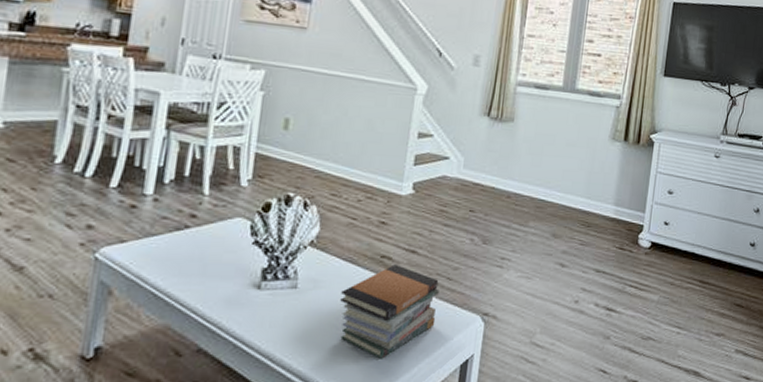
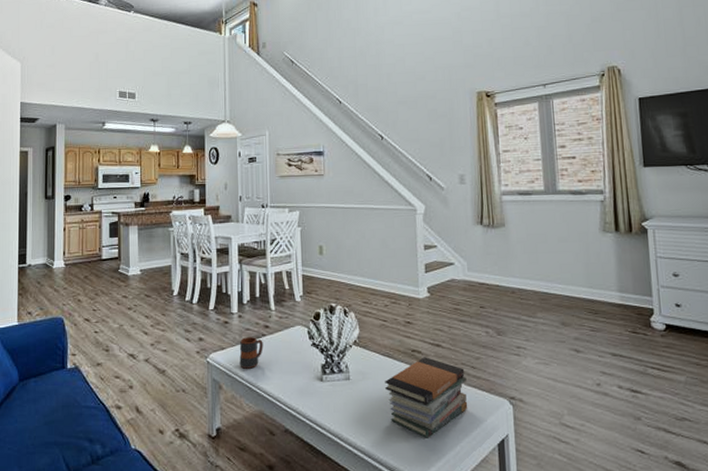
mug: none [145,228,185,270] -> present [239,337,263,369]

